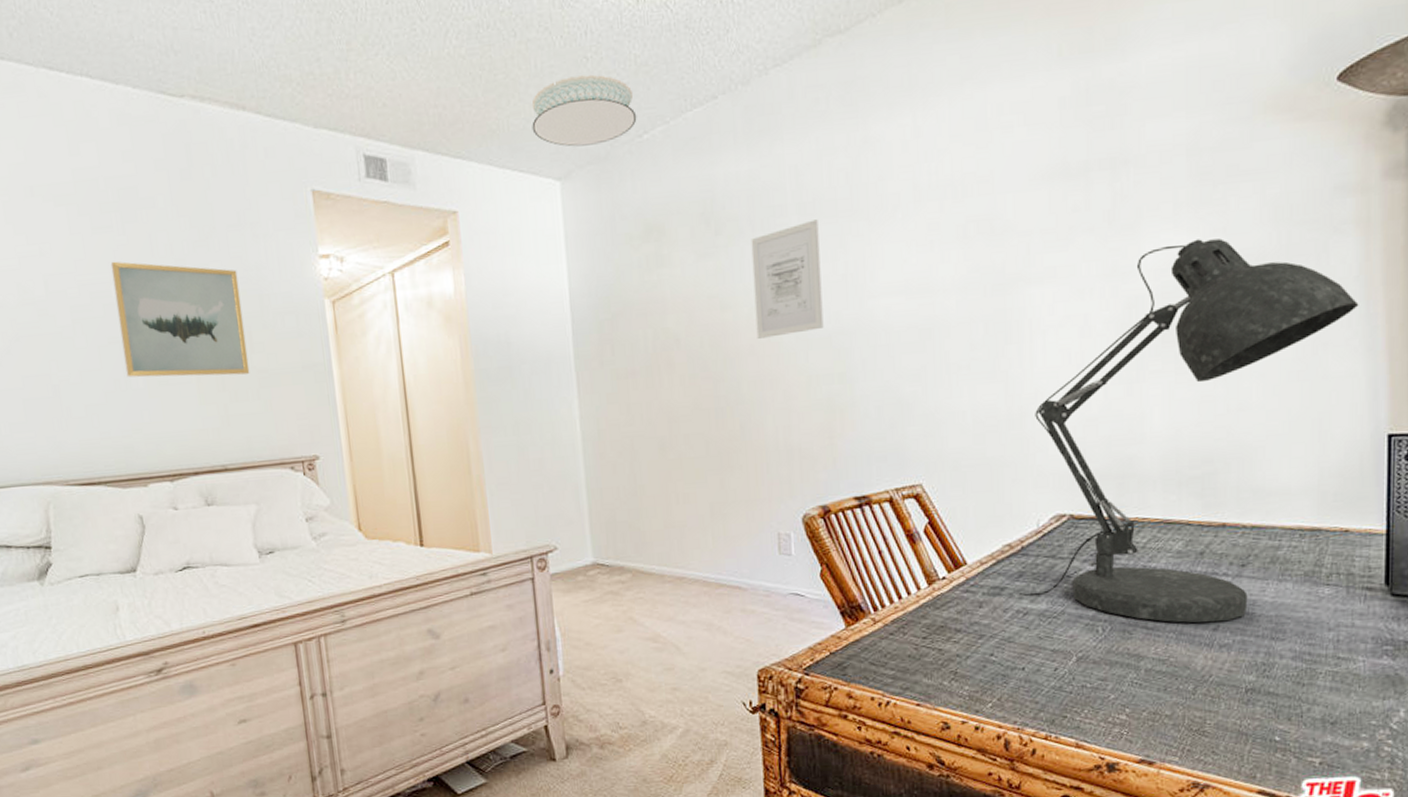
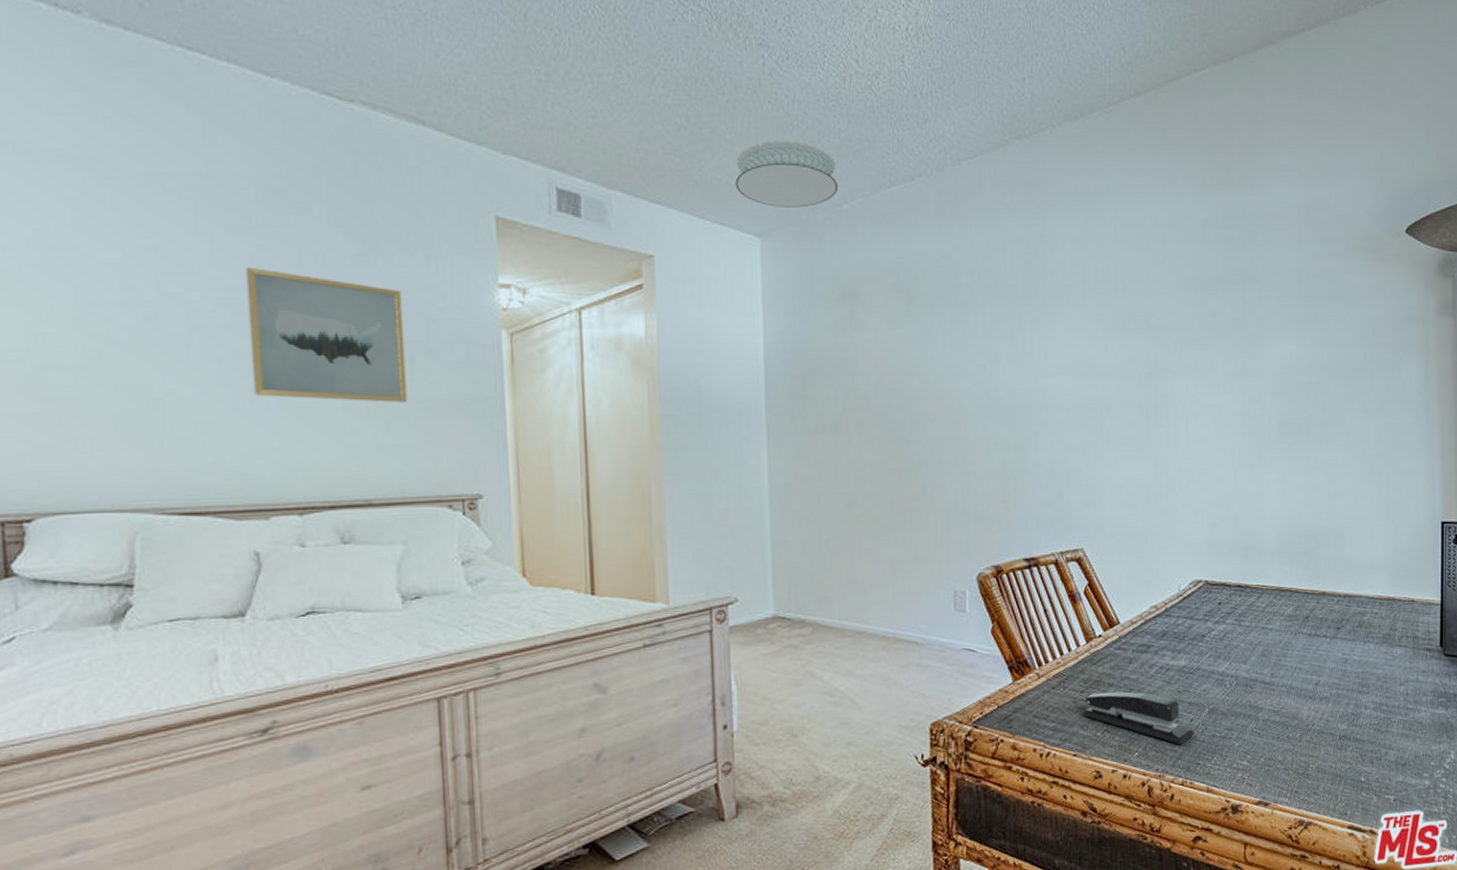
wall art: present [751,219,824,339] -> none [939,301,1002,405]
stapler: none [925,637,1059,696] -> present [1082,691,1194,745]
desk lamp: present [1018,238,1359,624] -> none [1162,350,1421,679]

